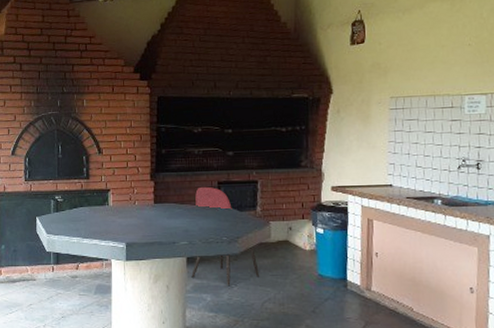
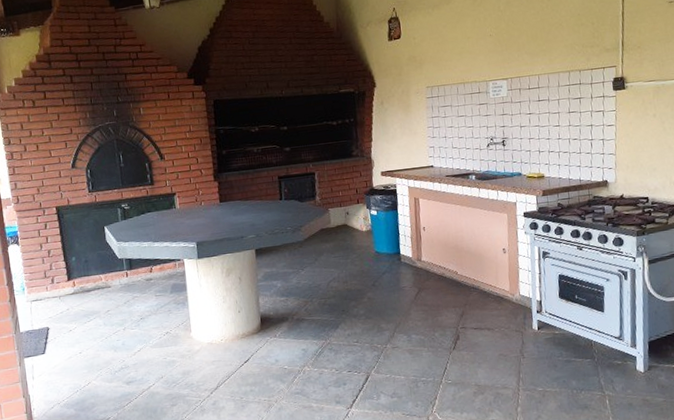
dining chair: present [191,186,259,287] -> none [258,182,323,272]

